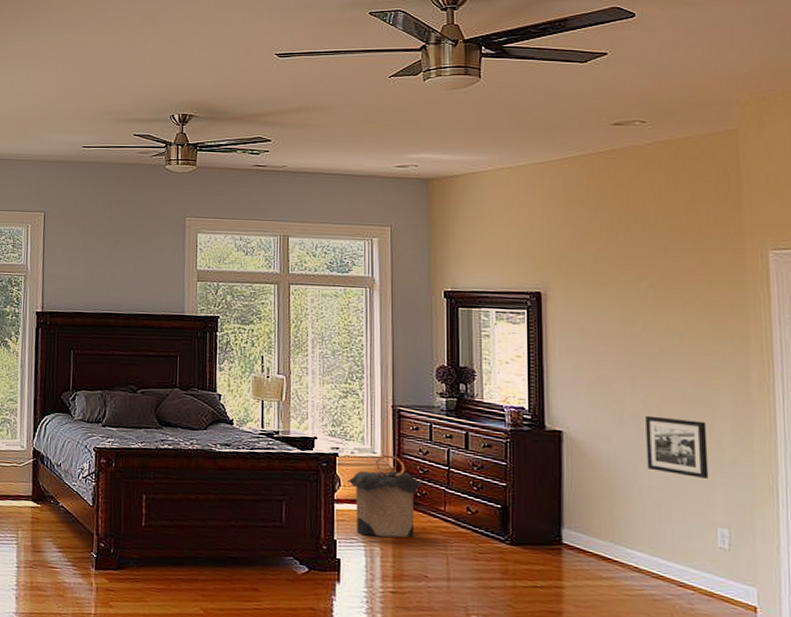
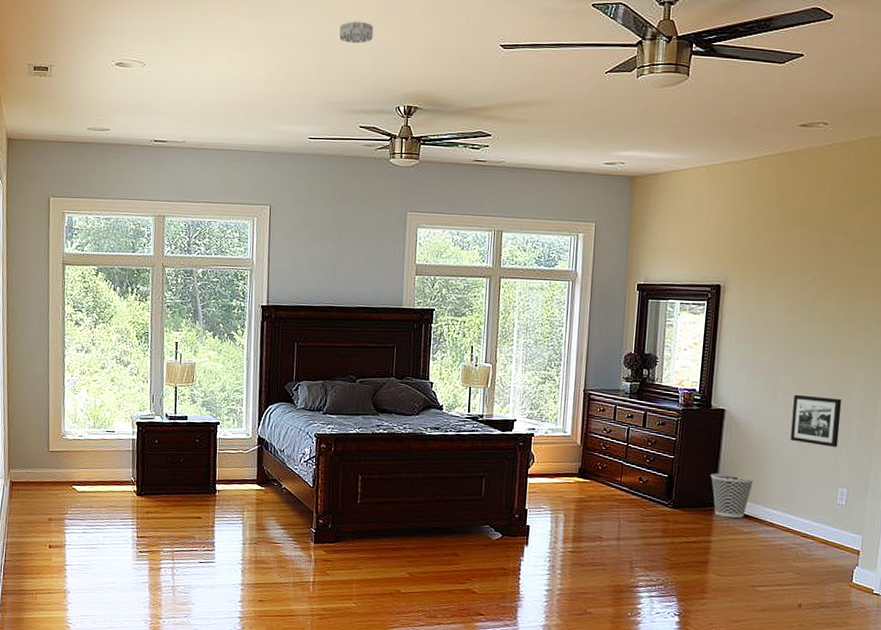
smoke detector: none [111,36,145,57] -> present [339,21,374,43]
laundry hamper: present [347,454,422,538] -> none [540,434,604,506]
wastebasket: none [553,504,609,560] -> present [710,473,755,518]

